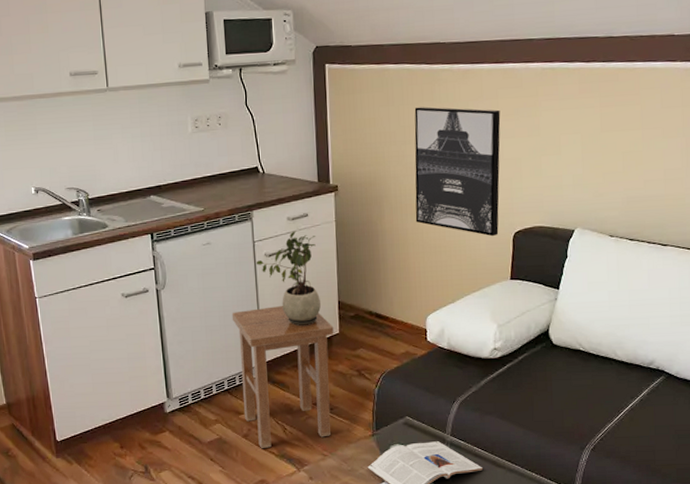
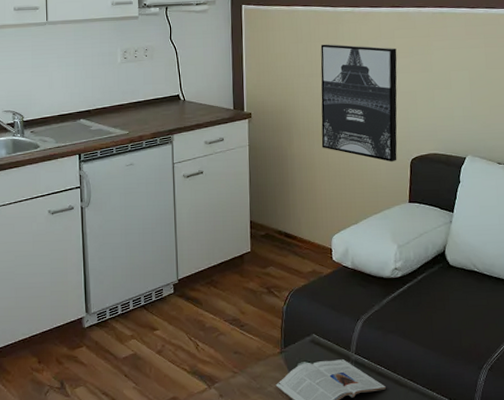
stool: present [231,306,334,449] -> none [150,224,246,366]
potted plant: present [256,231,321,326] -> none [174,154,234,244]

